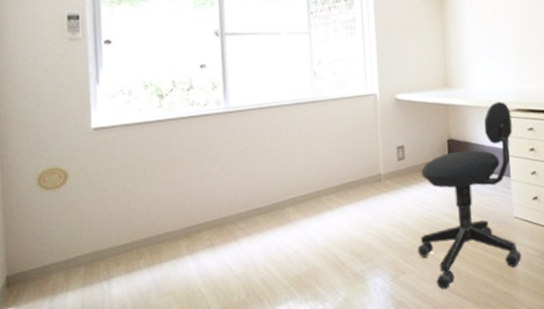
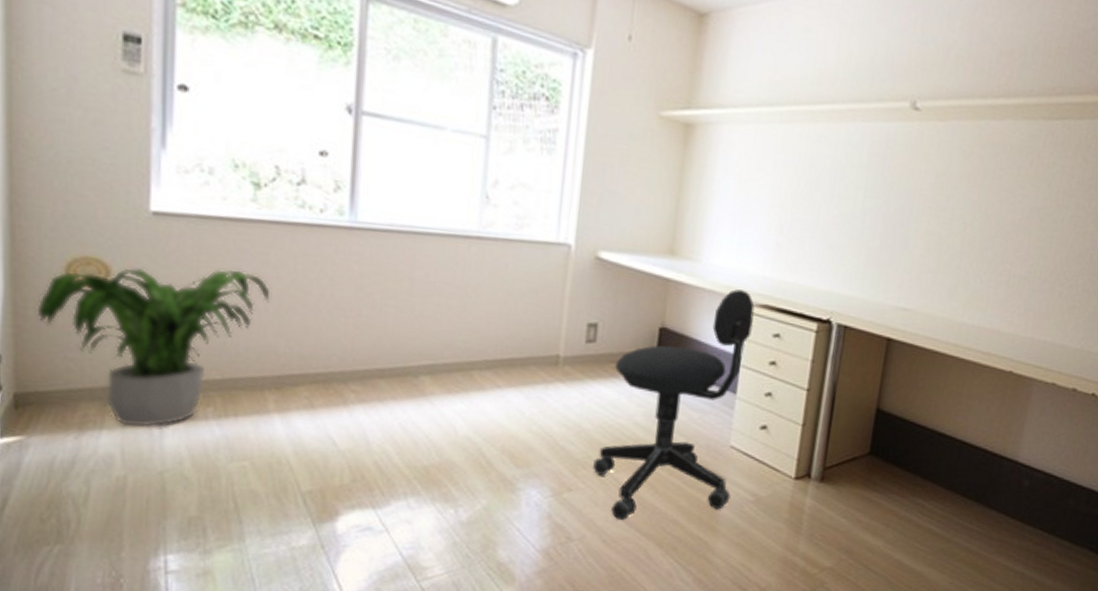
potted plant: none [20,157,176,285] -> present [37,267,271,427]

